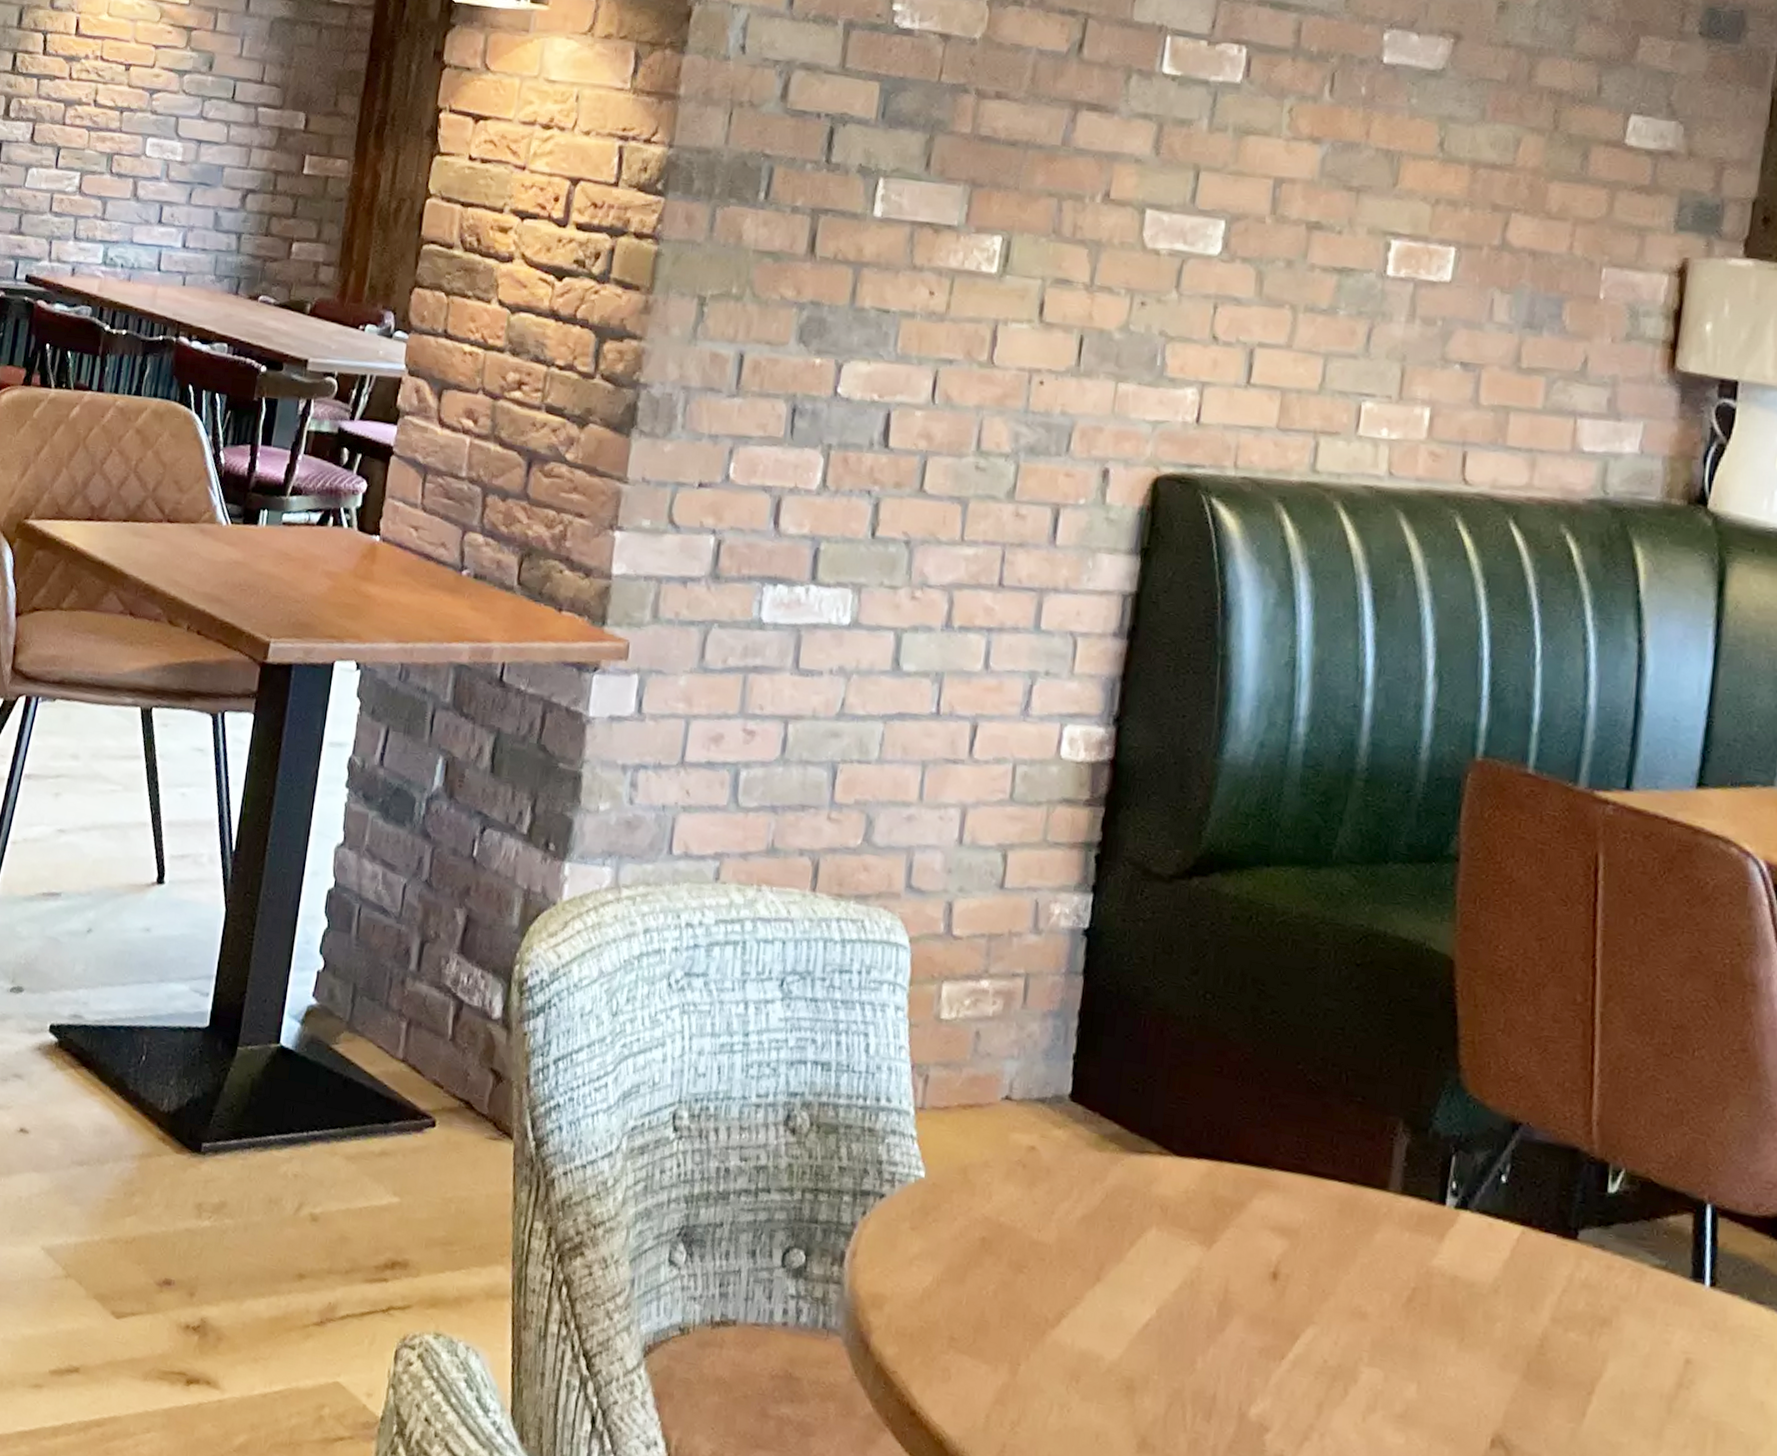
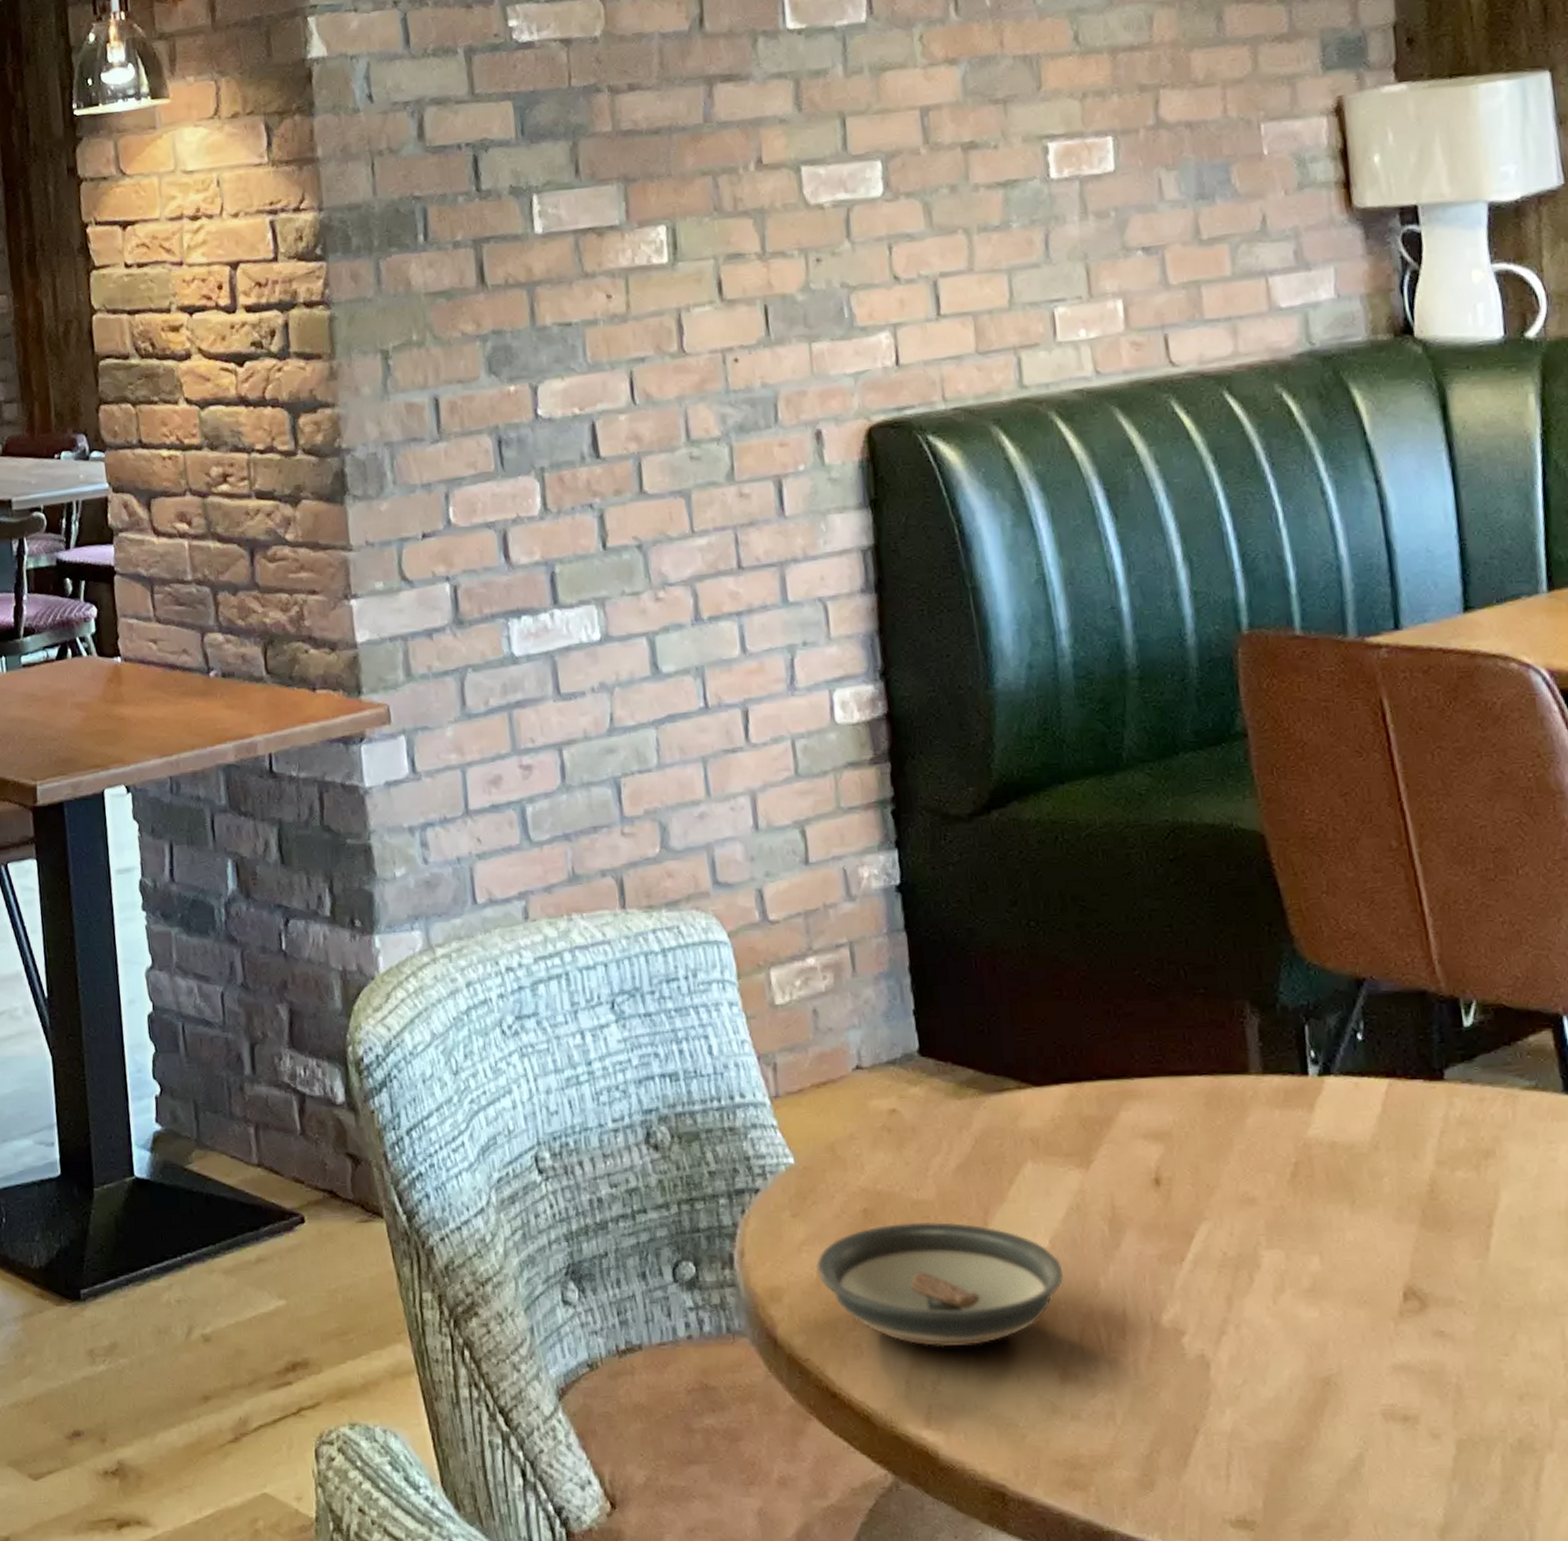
saucer: none [922,1257,1164,1396] -> present [816,1221,1064,1347]

